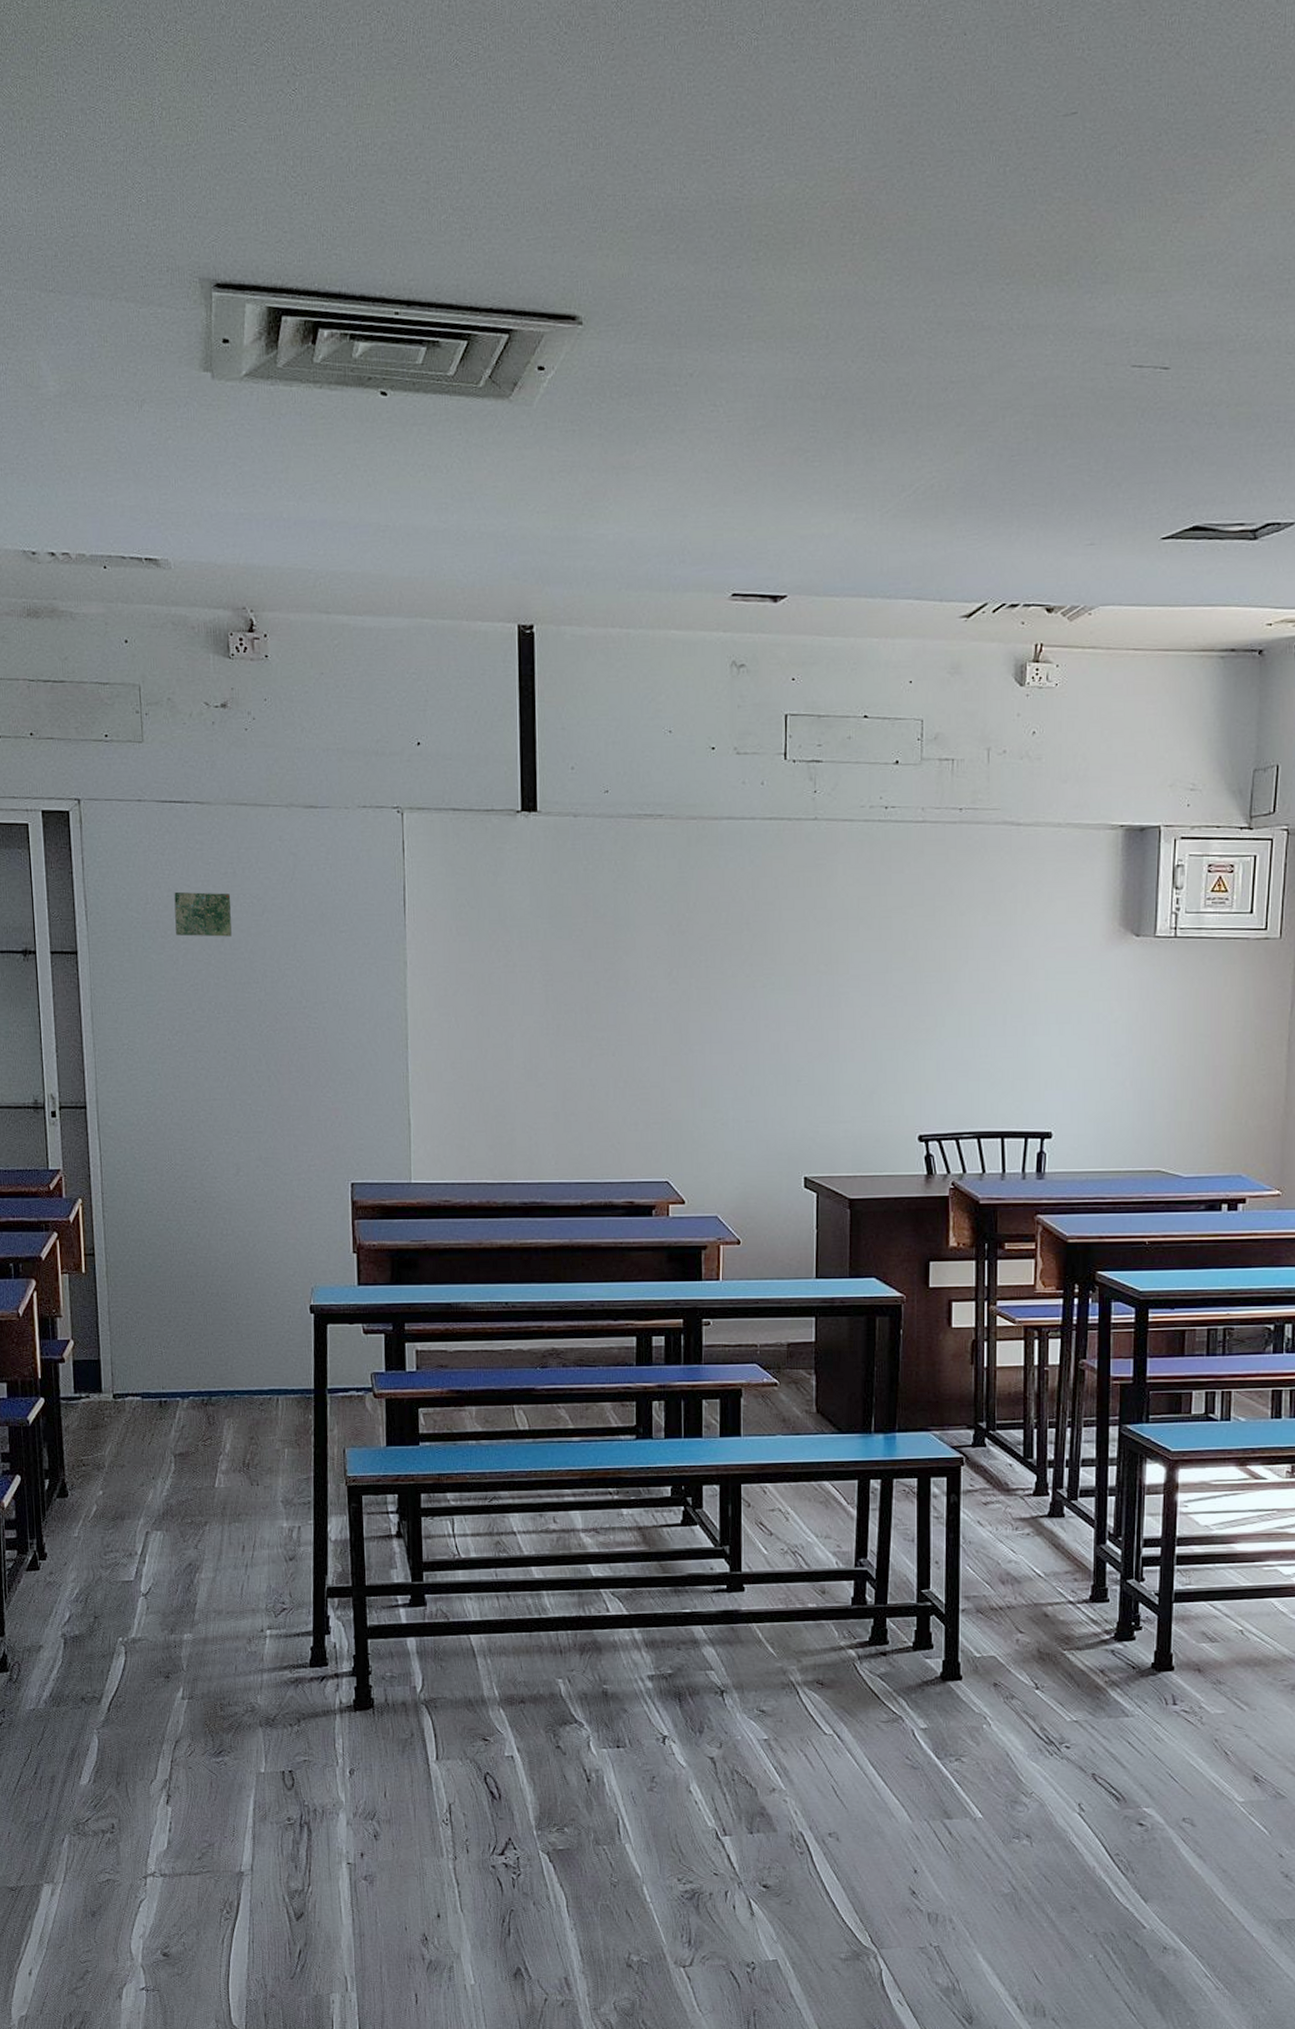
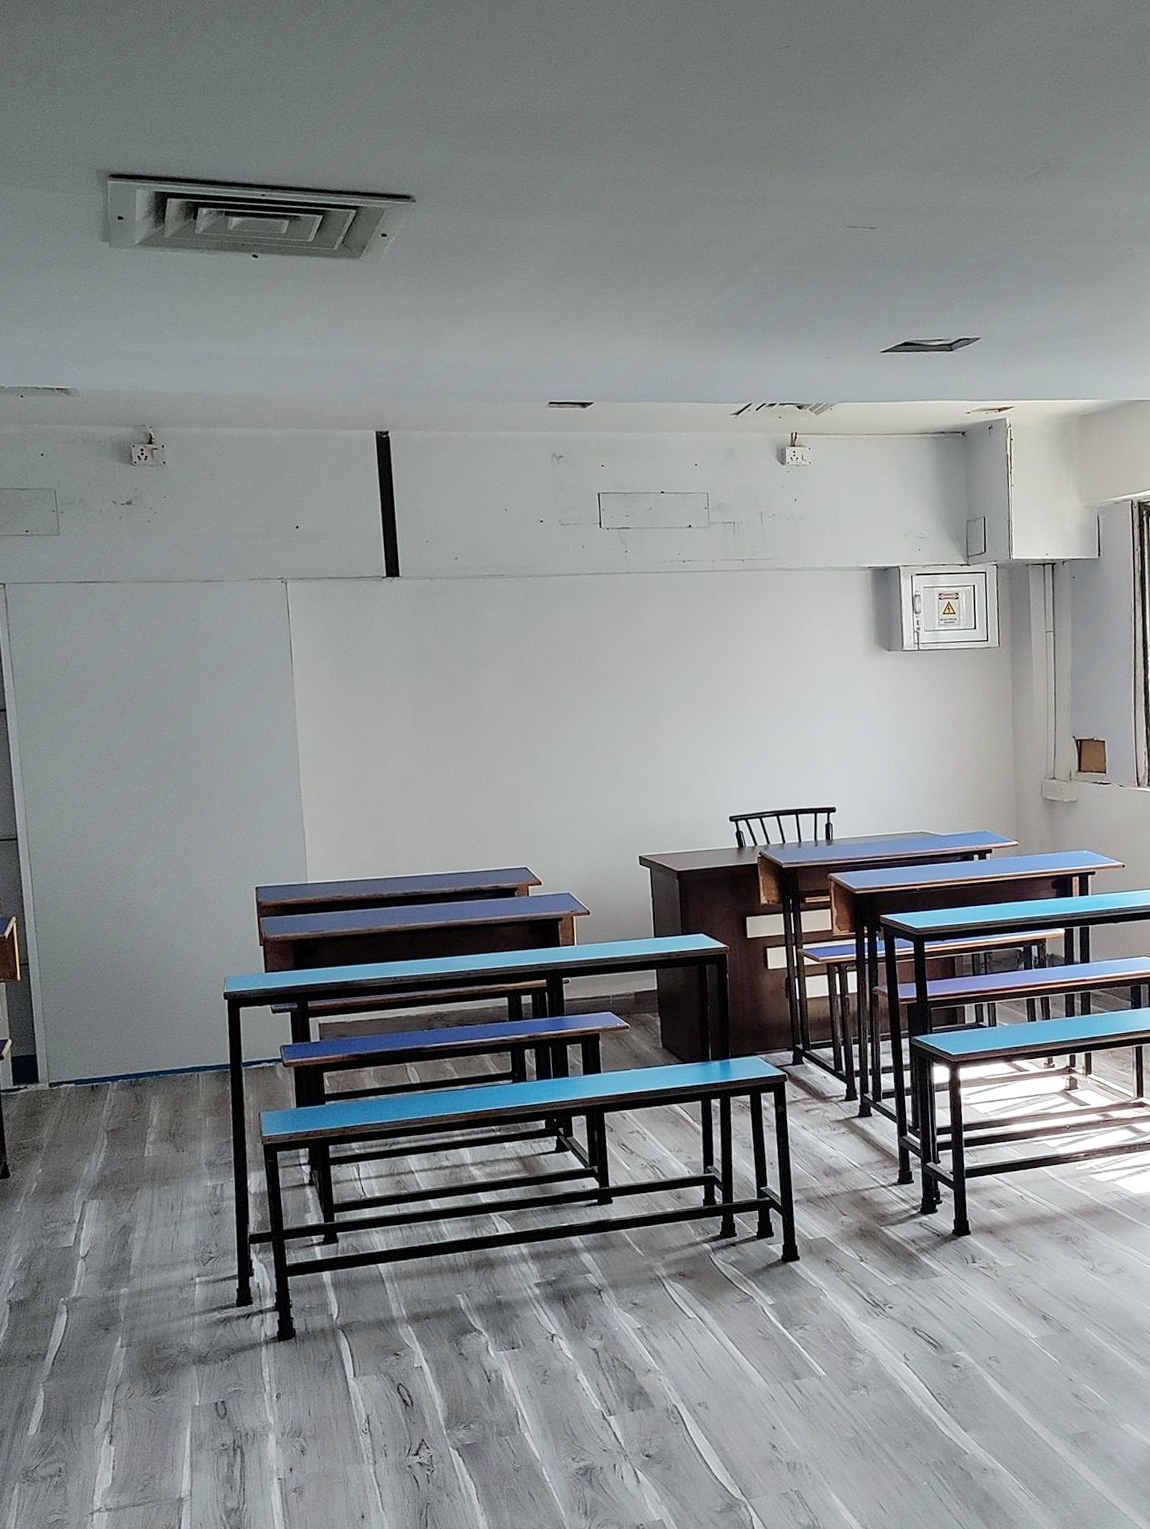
map: present [174,891,232,937] -> none [91,654,143,691]

